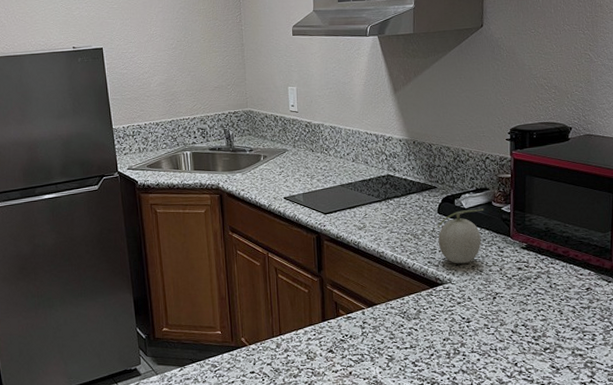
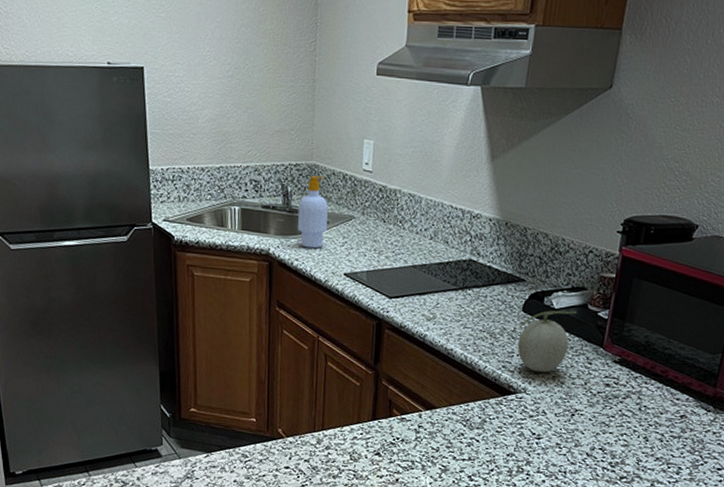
soap bottle: none [239,119,266,180] -> present [297,175,328,249]

